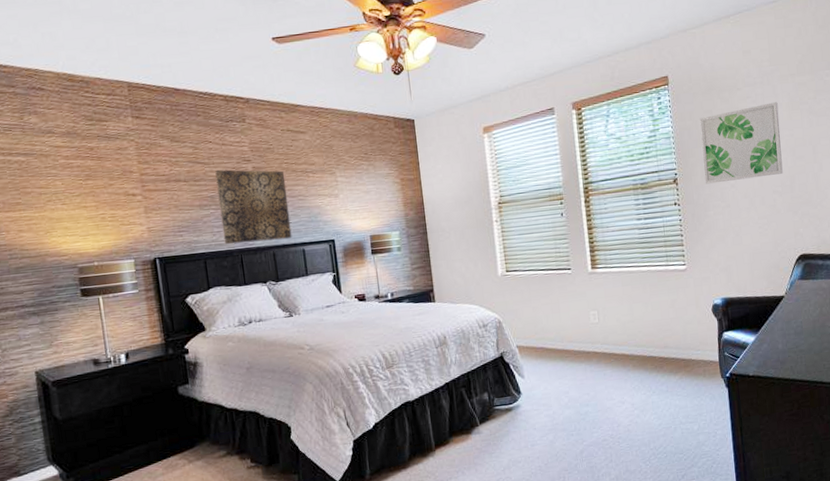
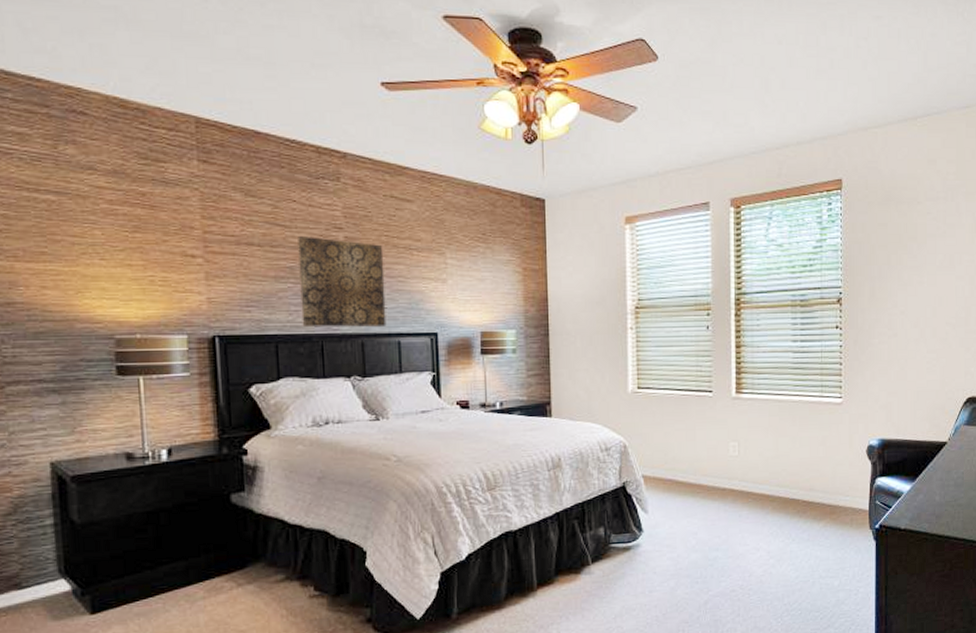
wall art: present [700,102,783,184] -> none [872,222,961,308]

